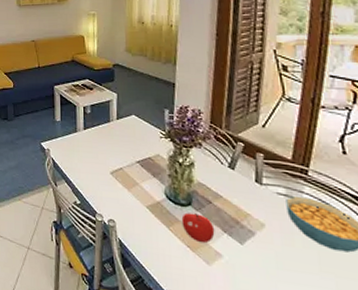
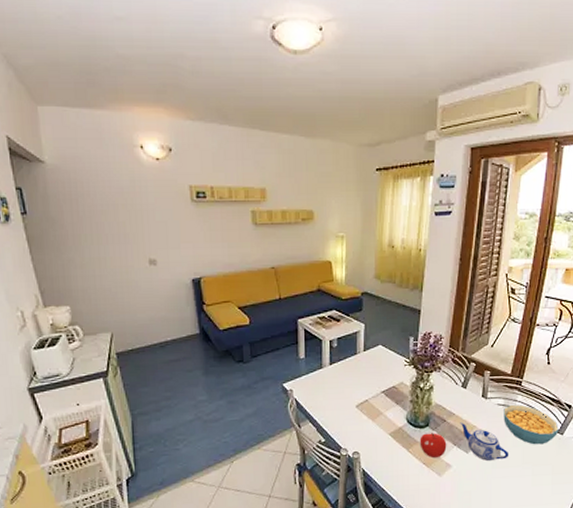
teapot: none [229,207,298,261] -> present [460,422,508,462]

